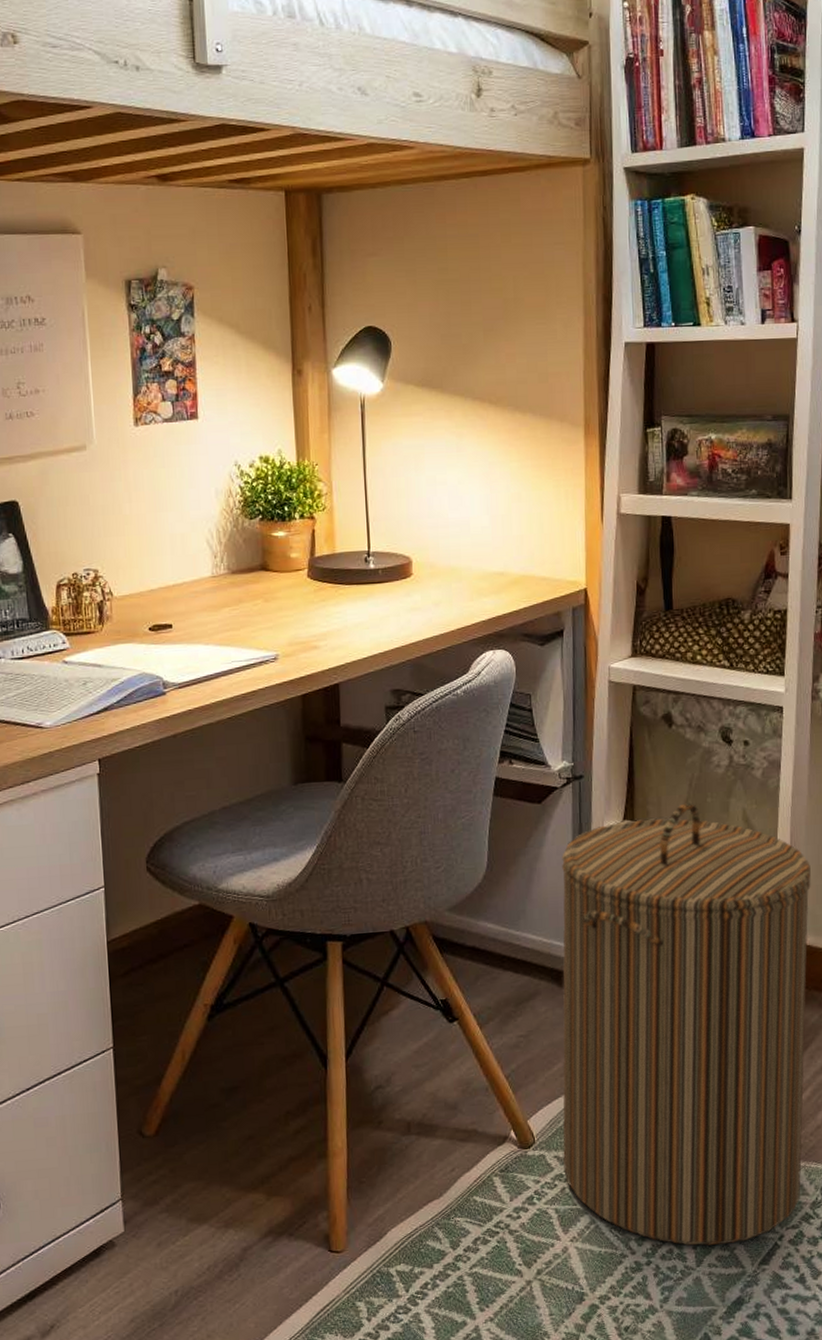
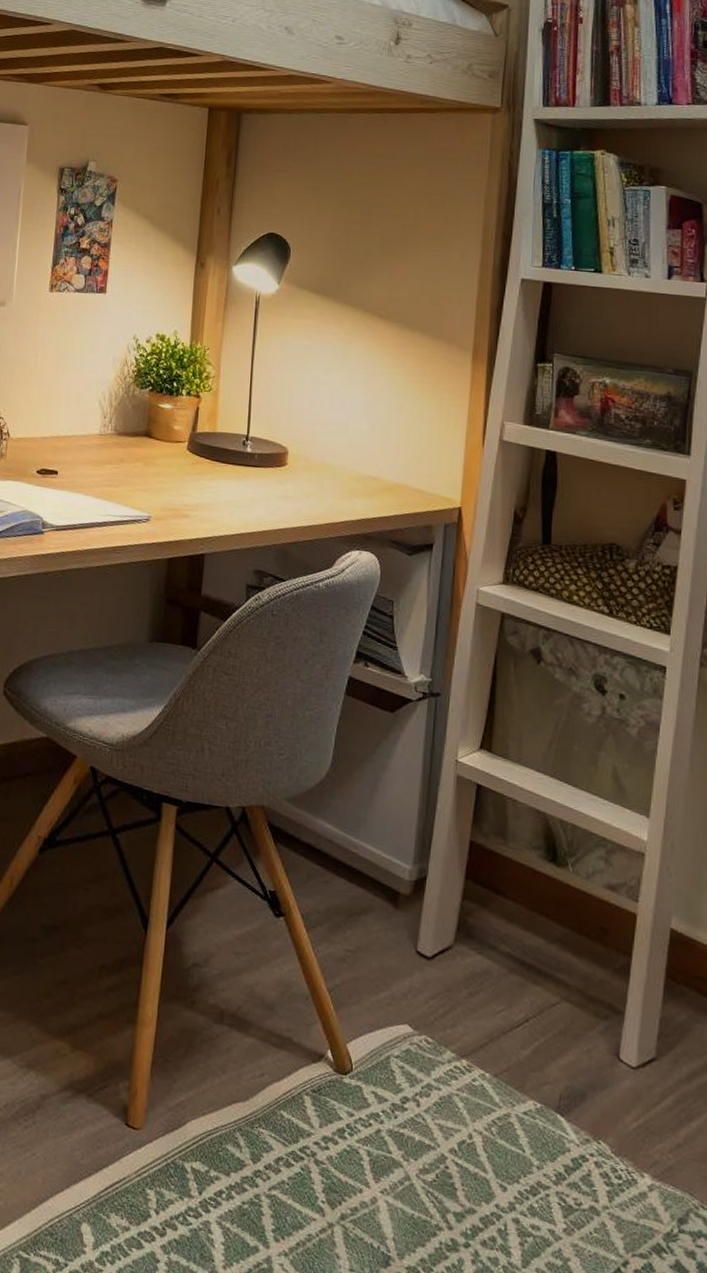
laundry hamper: present [562,802,811,1246] -> none [380,745,688,1255]

